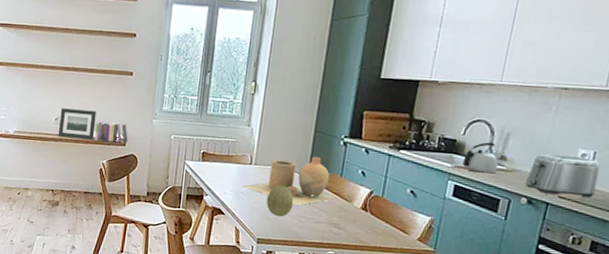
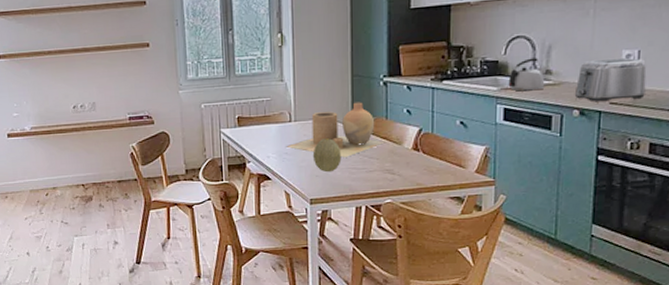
picture frame: present [58,108,97,140] -> none [77,91,119,126]
books: present [94,121,129,144] -> none [118,99,157,123]

